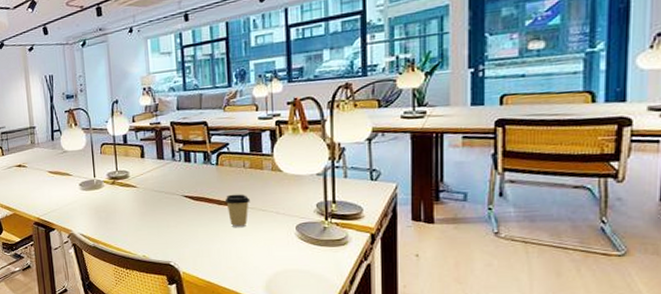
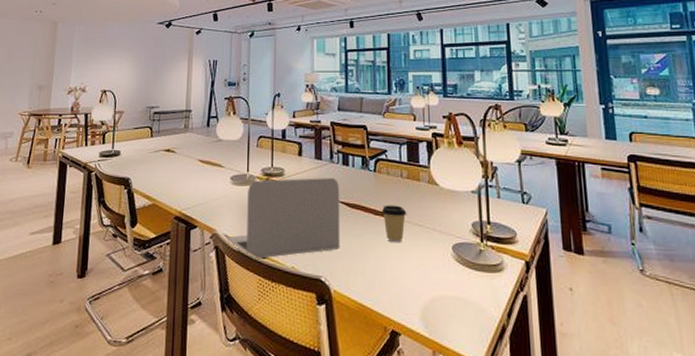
laptop: none [81,174,187,253] -> present [225,177,340,260]

